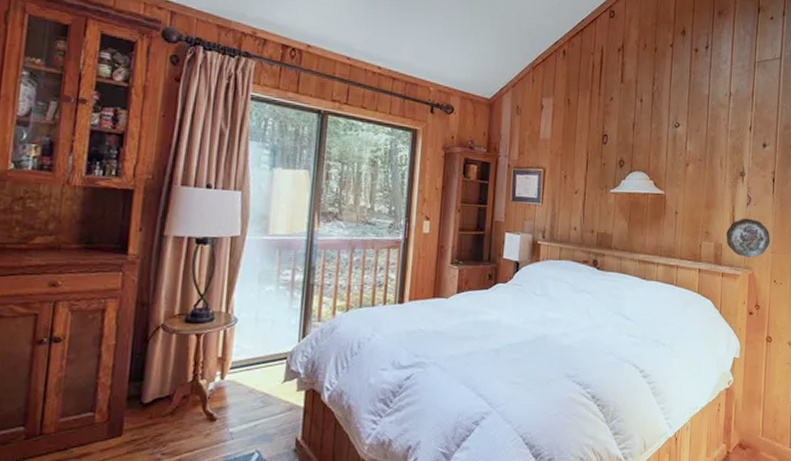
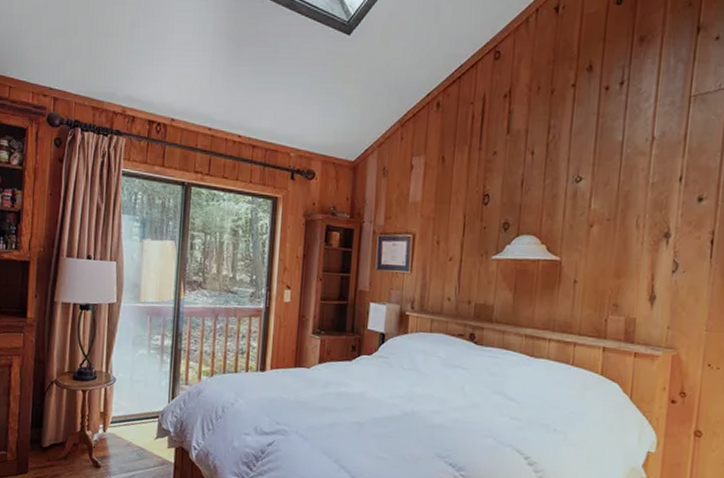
decorative plate: present [726,218,770,257] -> none [641,288,704,336]

